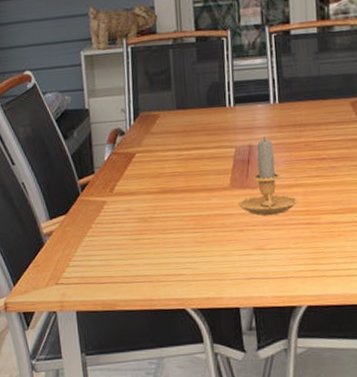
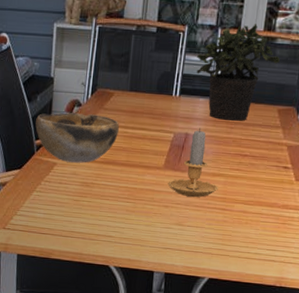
decorative bowl: none [76,141,172,199] -> present [35,112,119,163]
potted plant: none [245,15,342,124] -> present [196,24,280,121]

